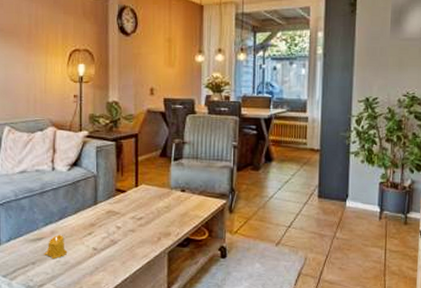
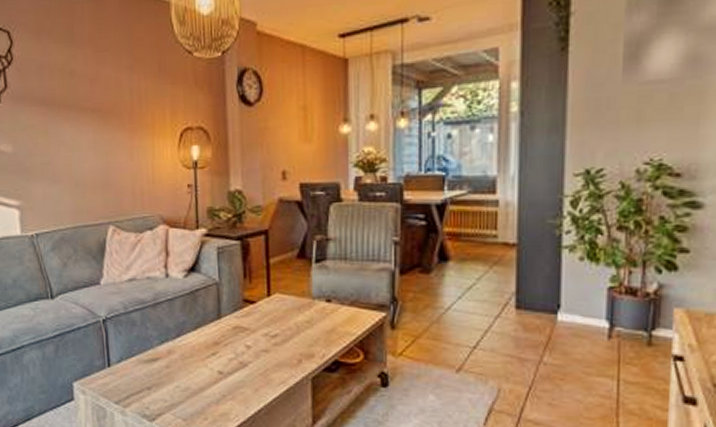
candle: present [43,234,68,258] -> none [159,354,188,383]

